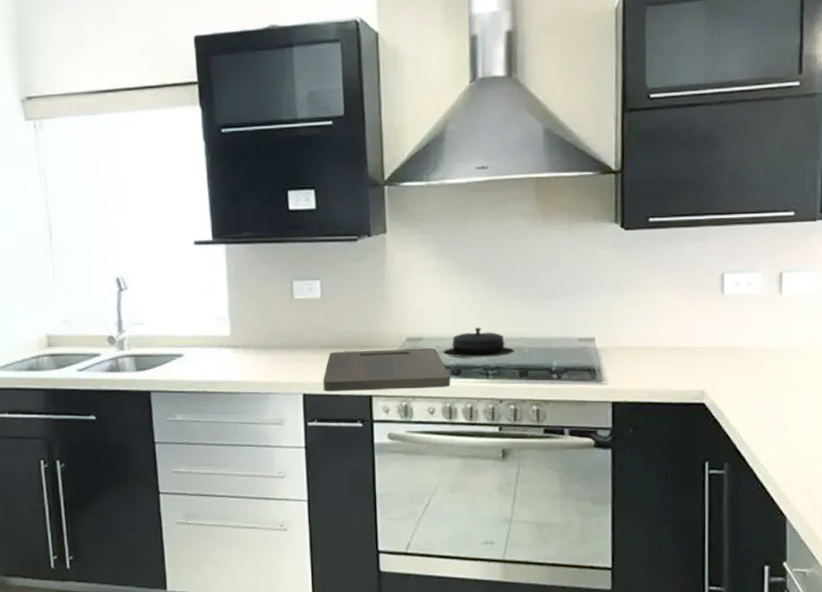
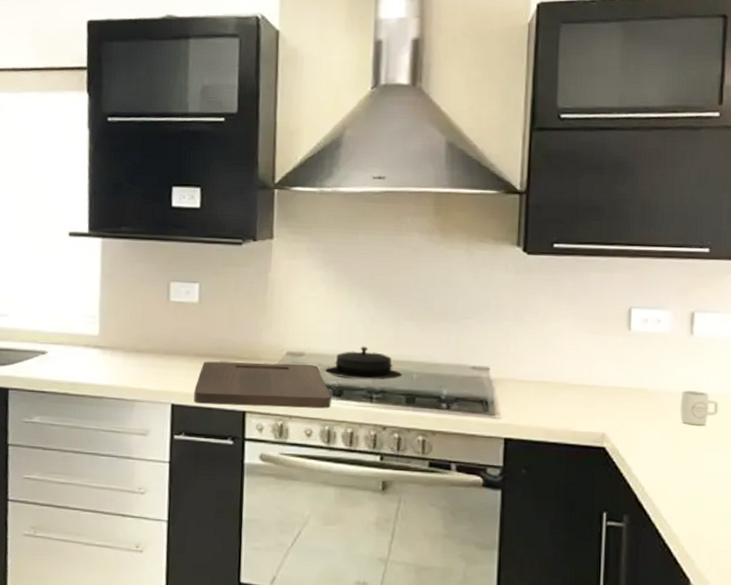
mug: none [772,345,808,377] -> present [680,390,719,426]

